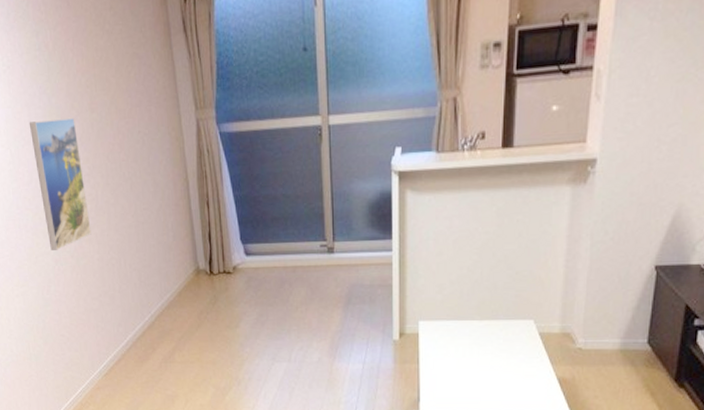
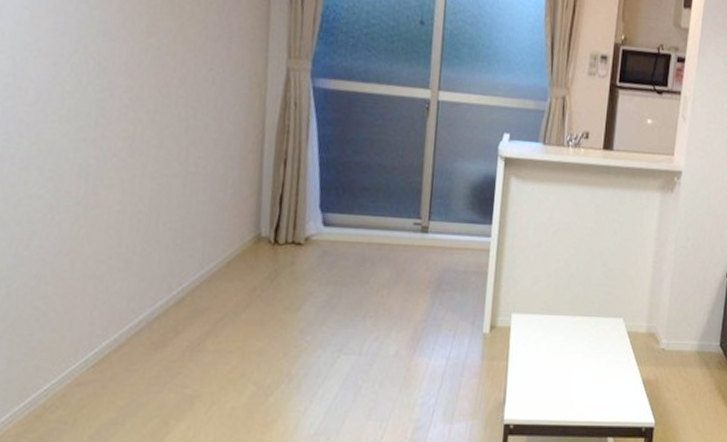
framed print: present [29,117,92,250] -> none [45,31,123,194]

